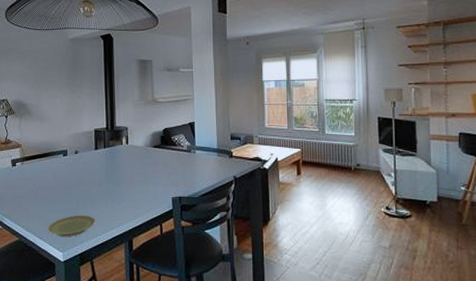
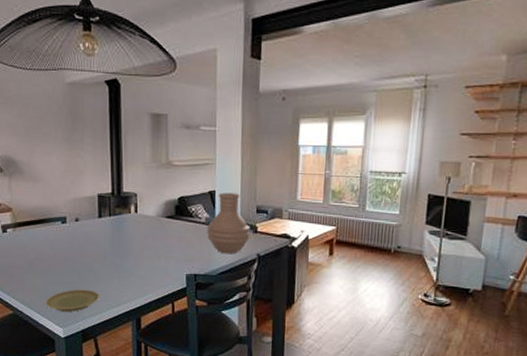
vase: none [188,123,227,178] -> present [206,192,250,254]

